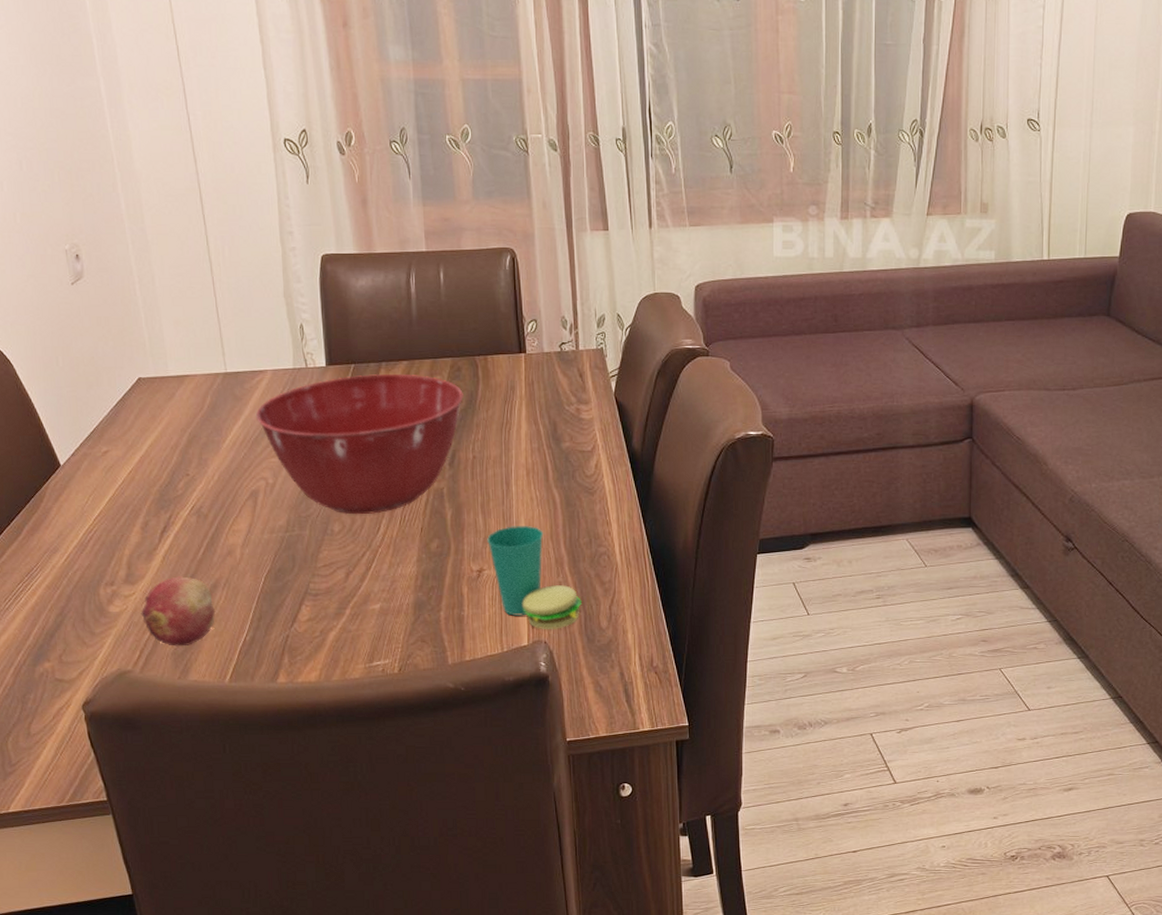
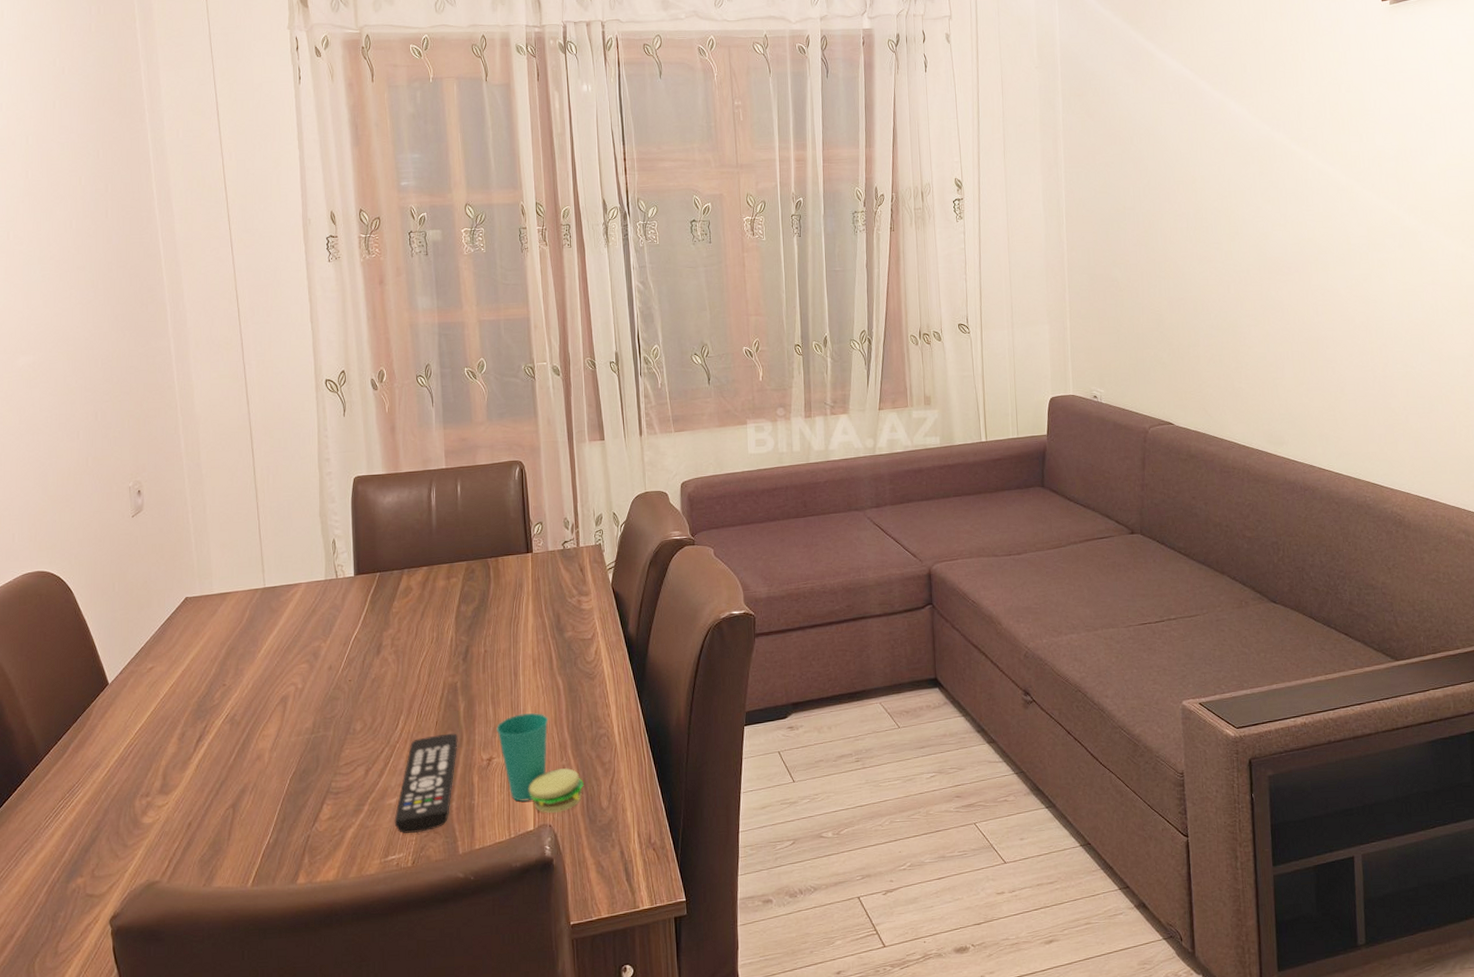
fruit: present [141,576,216,647] -> none [172,783,243,854]
mixing bowl: present [256,374,463,515] -> none [290,579,477,714]
remote control: none [378,541,445,640] -> present [394,733,458,833]

